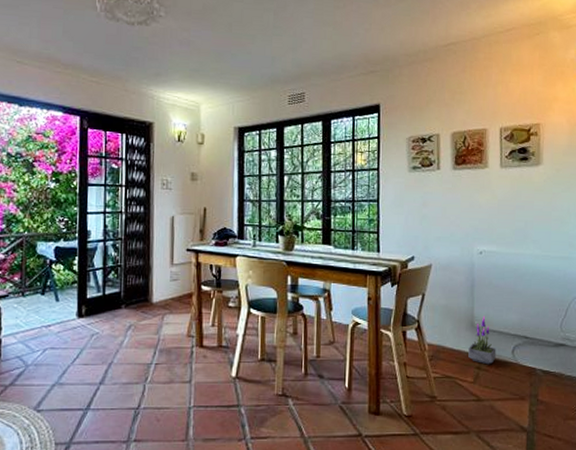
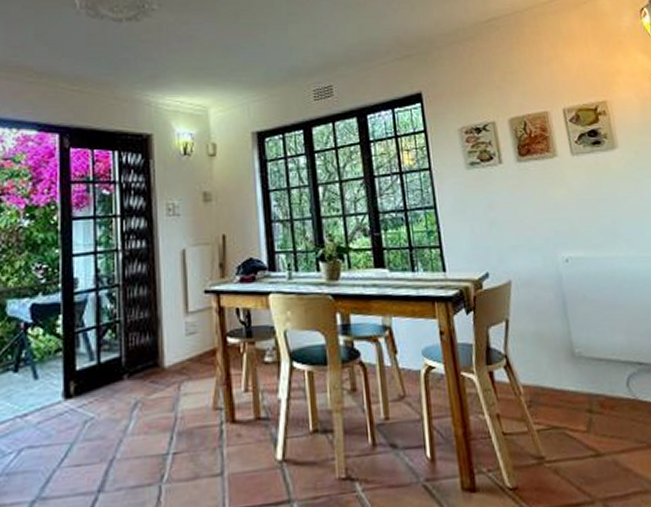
potted plant: present [468,315,496,365] -> none [573,340,609,406]

